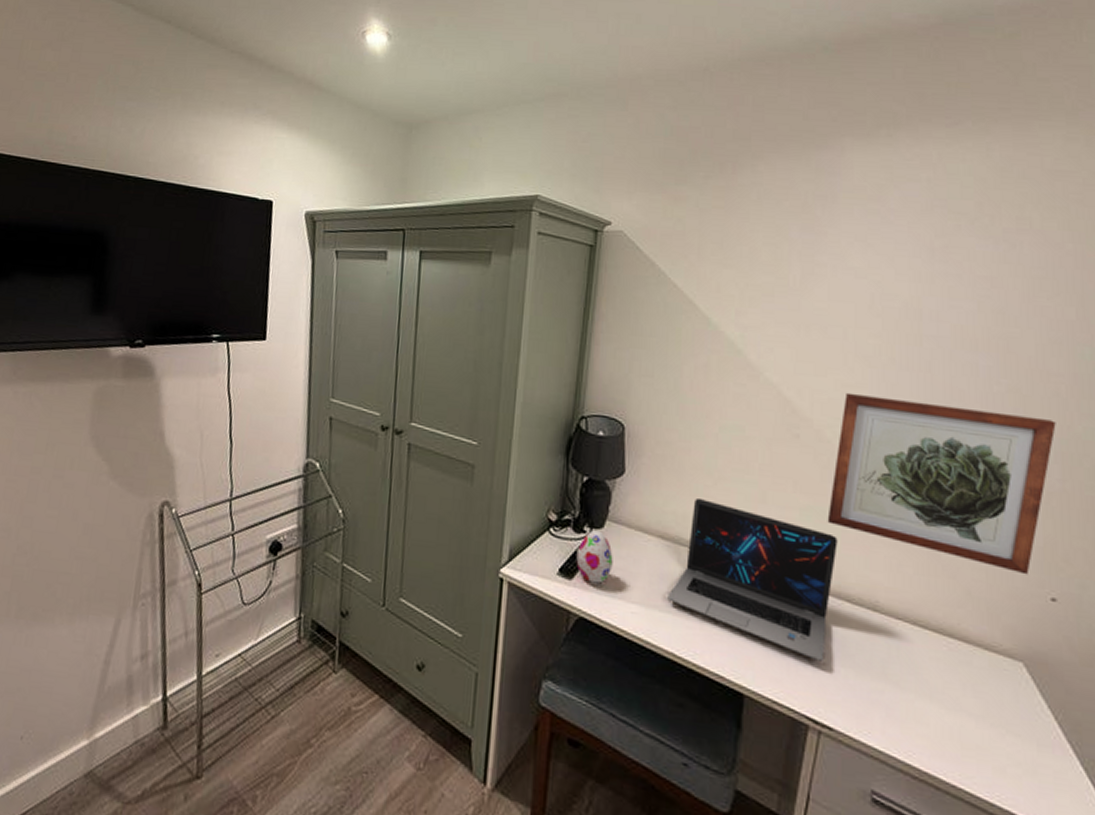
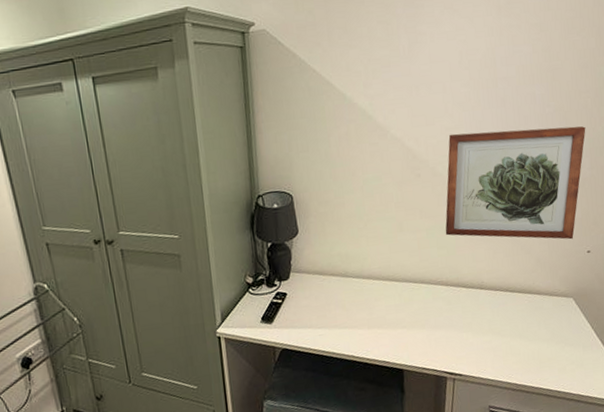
decorative egg: present [576,530,613,584] -> none [272,281,301,322]
laptop: present [667,497,838,662] -> none [343,238,454,333]

